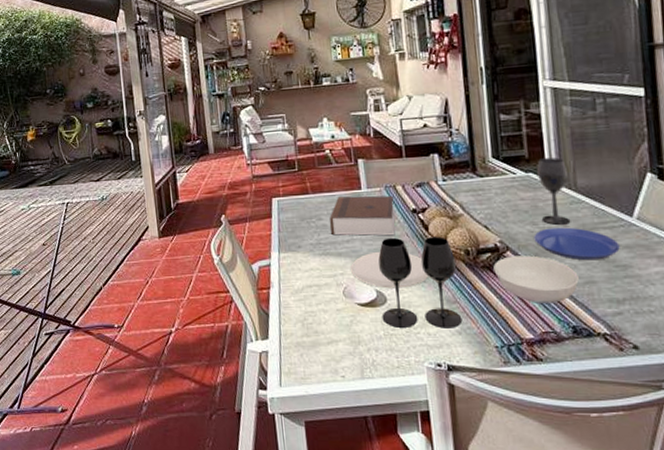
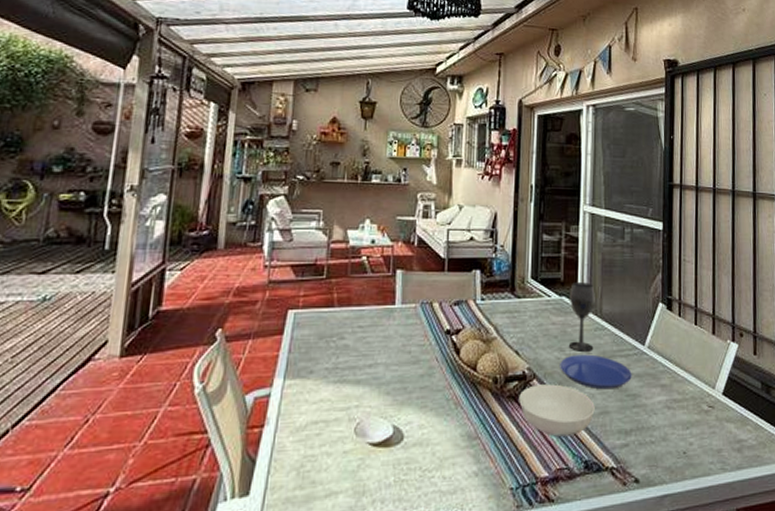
book: present [330,195,395,236] -> none [353,312,428,360]
plate: present [351,251,429,289] -> none [368,378,453,424]
wine glass: present [378,236,463,328] -> none [395,362,483,472]

